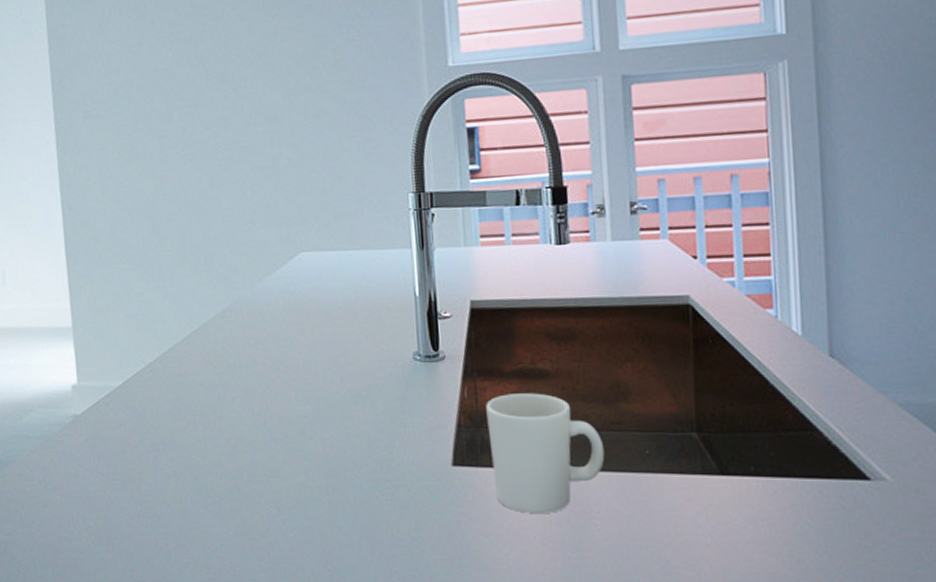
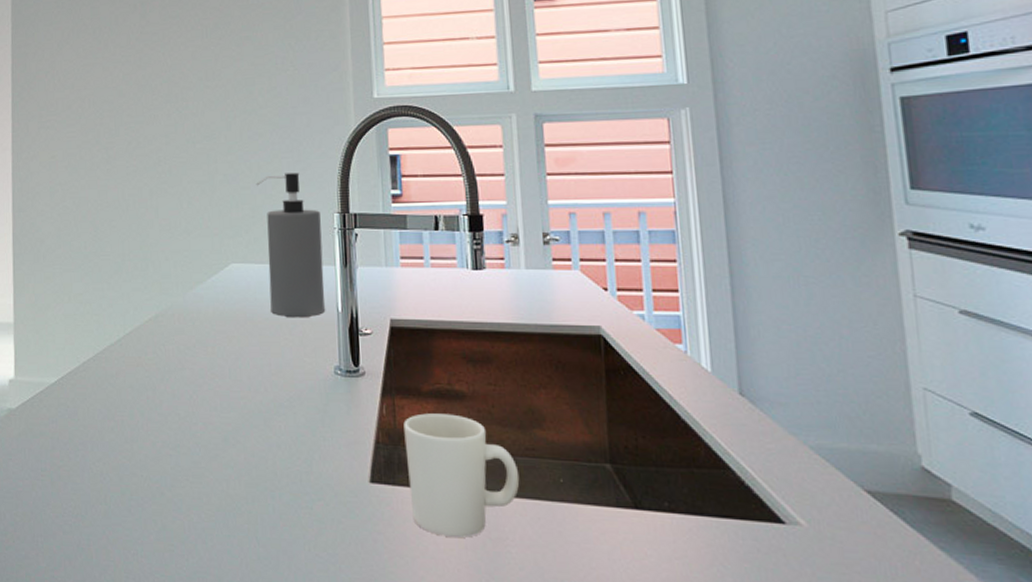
soap dispenser: none [324,152,401,304] -> present [256,172,325,317]

